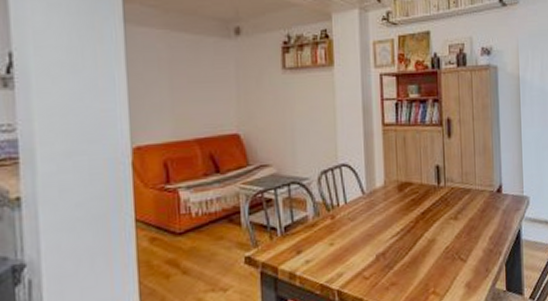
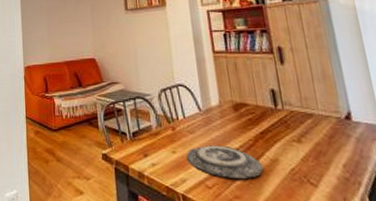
plate: none [344,230,421,265] -> present [186,145,264,178]

